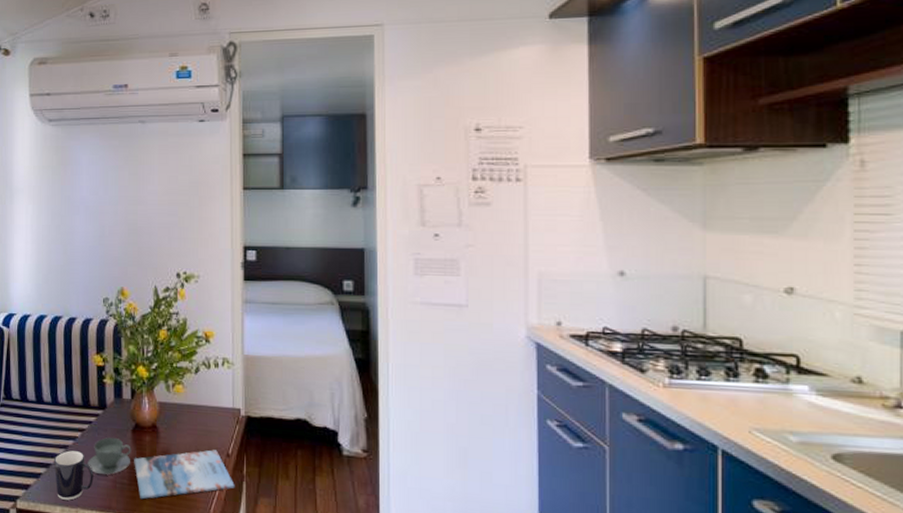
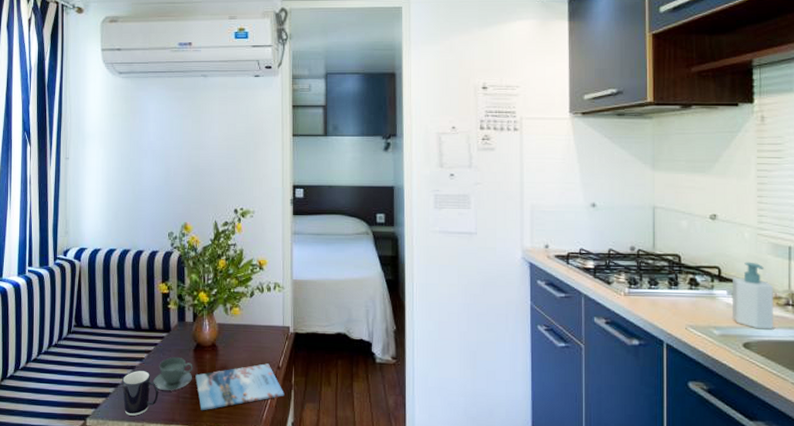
soap bottle: none [817,349,877,439] -> present [733,262,773,330]

